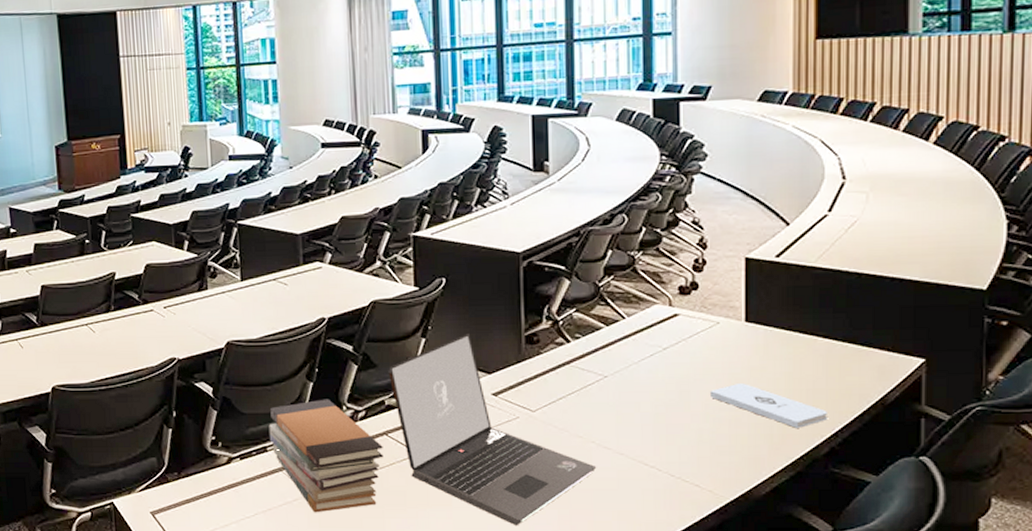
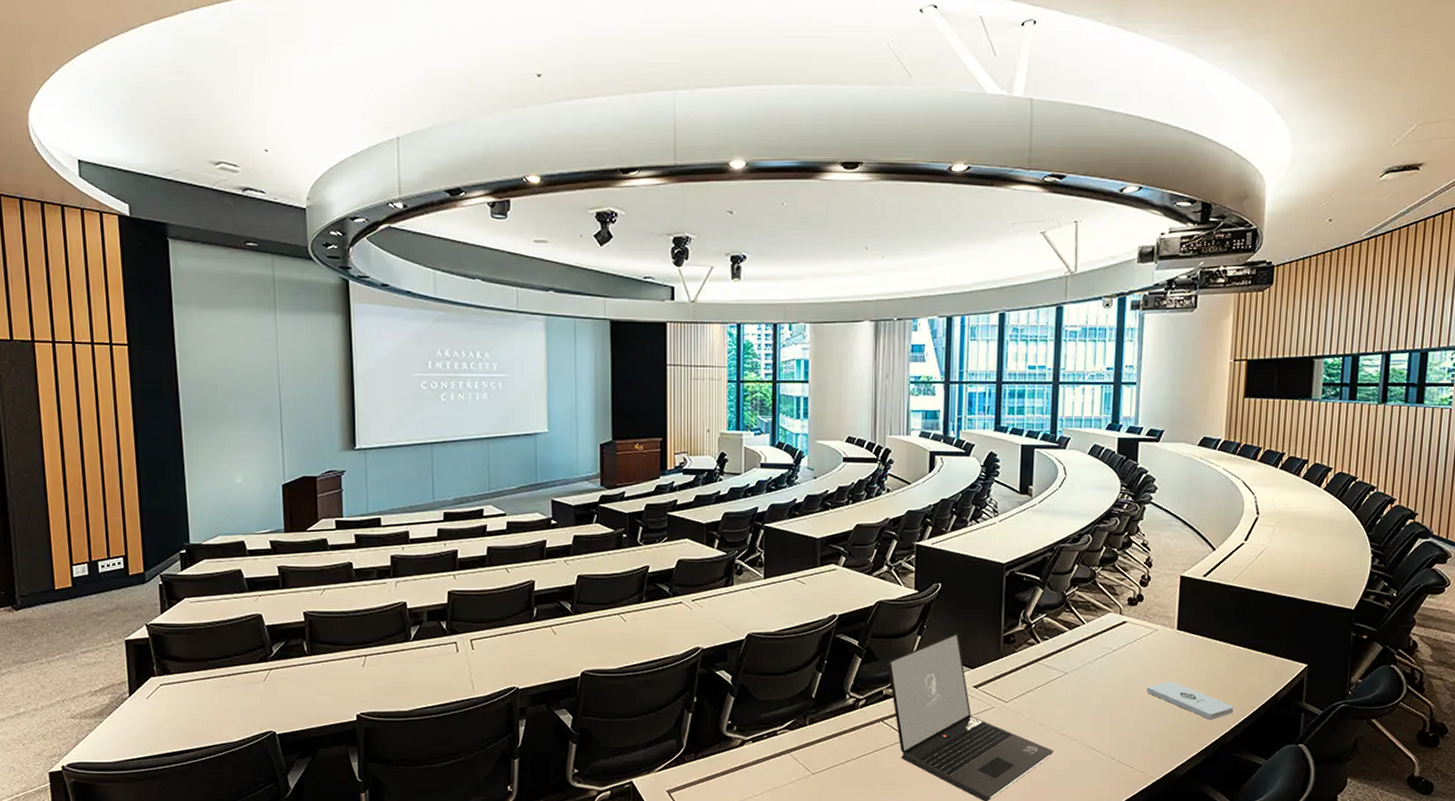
book stack: present [269,399,384,513] -> none [780,688,879,791]

